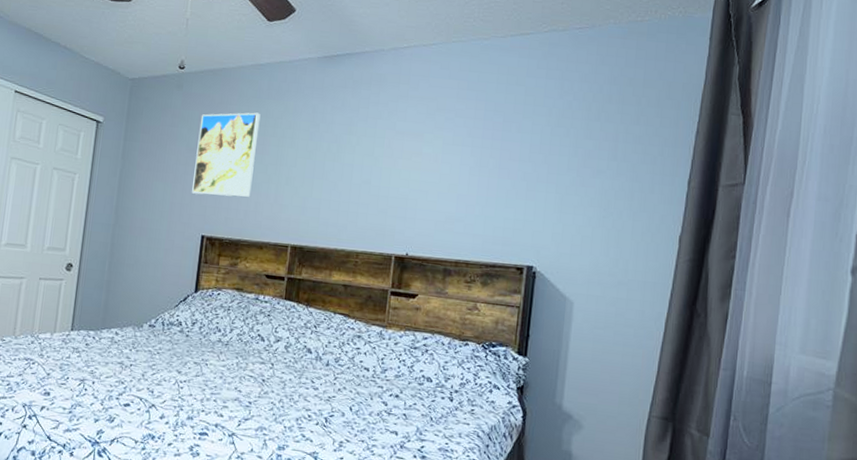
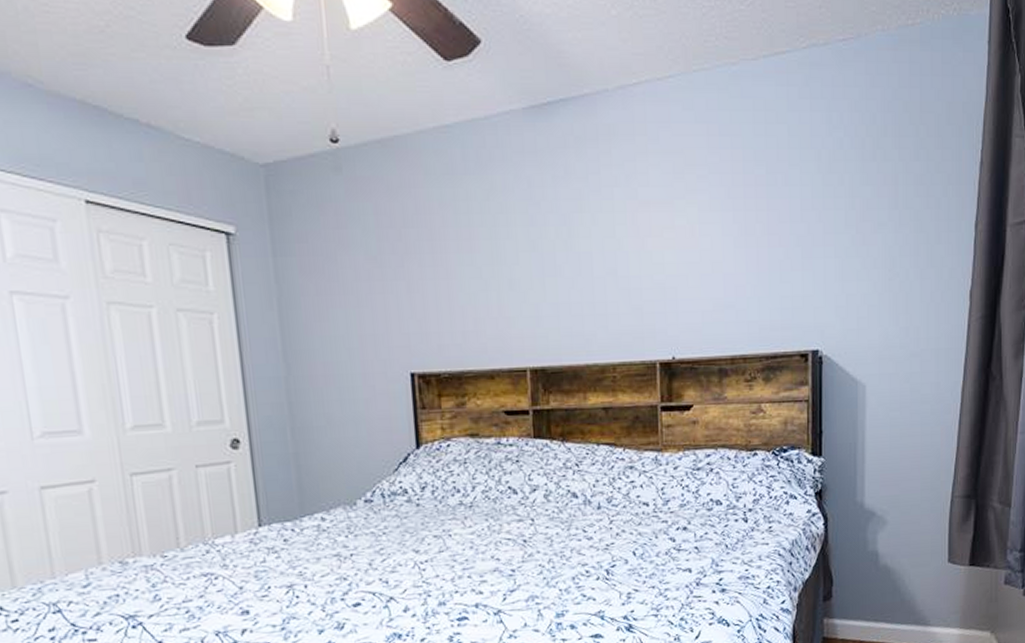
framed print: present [192,112,261,197] -> none [376,195,466,319]

